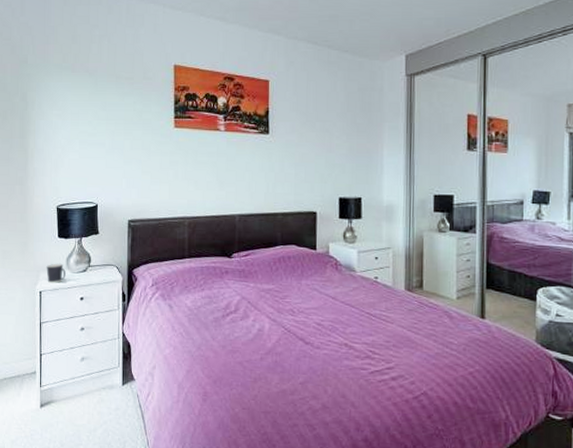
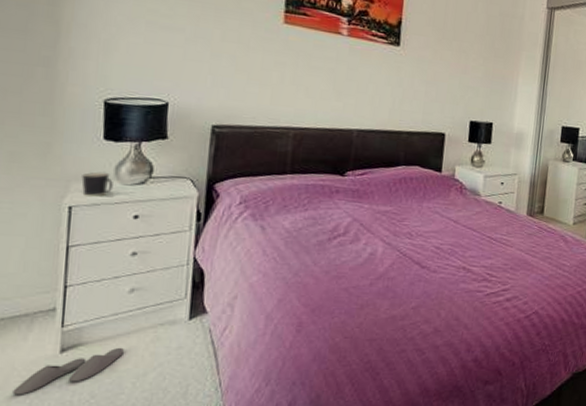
slippers: none [14,405,80,439] -> present [12,347,124,395]

